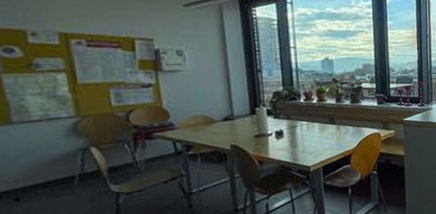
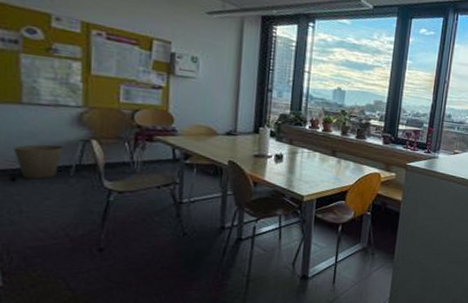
trash can: none [11,158,64,197] -> present [13,144,63,179]

